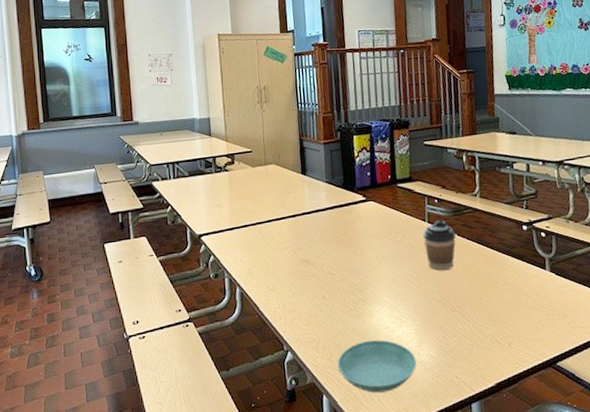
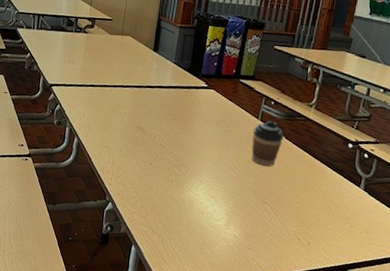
saucer: present [338,339,417,393] -> none [150,209,221,257]

